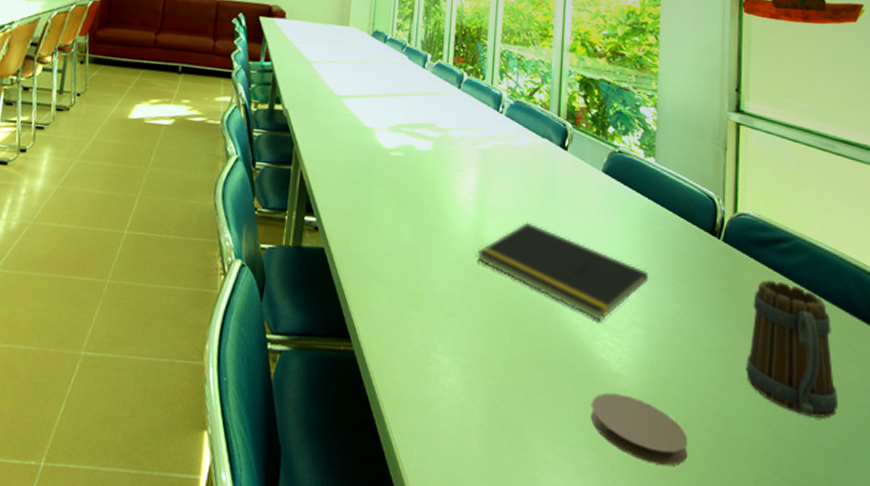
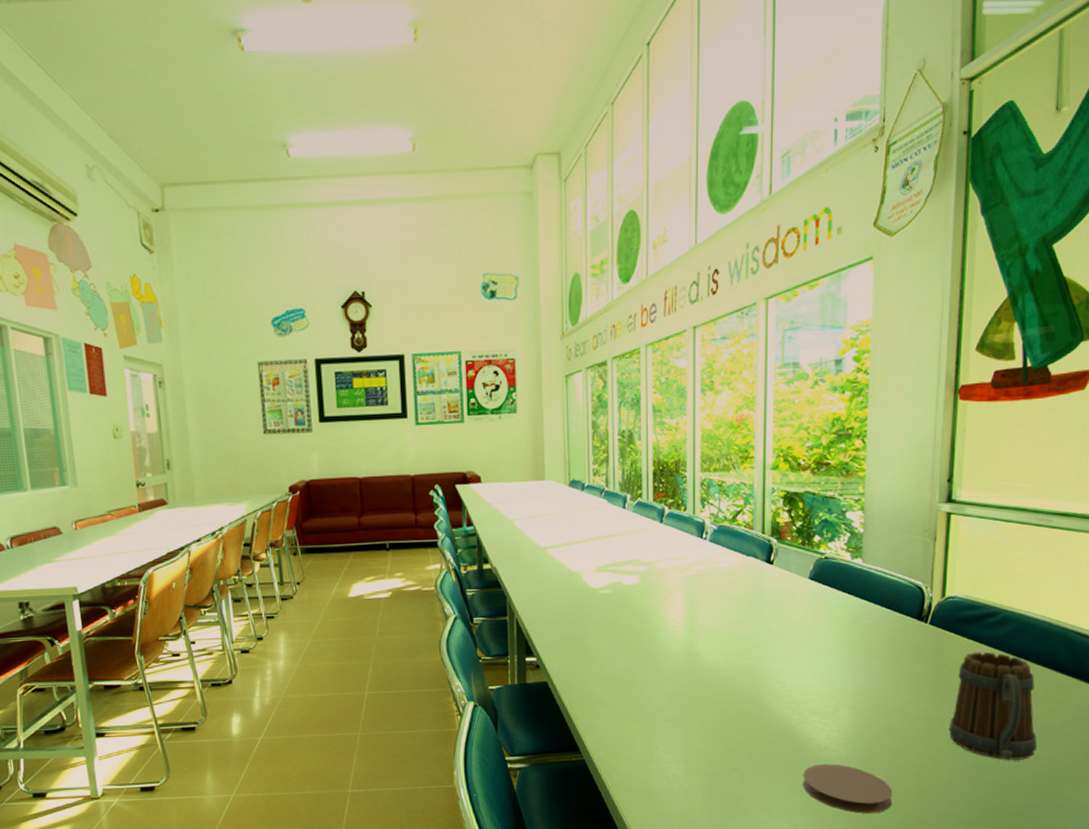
notepad: present [477,222,648,321] -> none [690,634,855,708]

